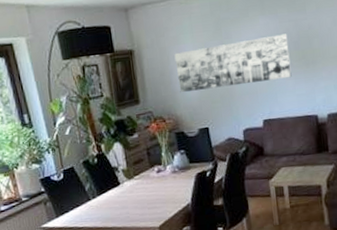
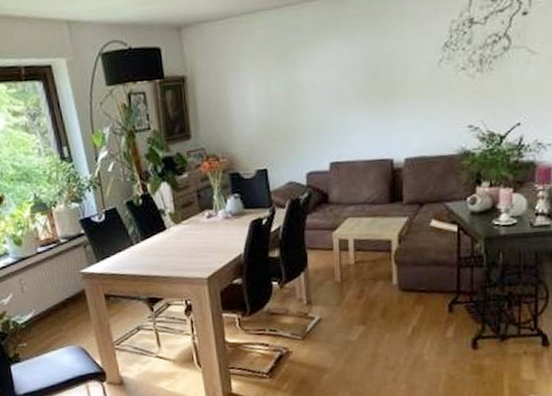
wall art: present [174,34,292,92] -> none [232,61,366,127]

